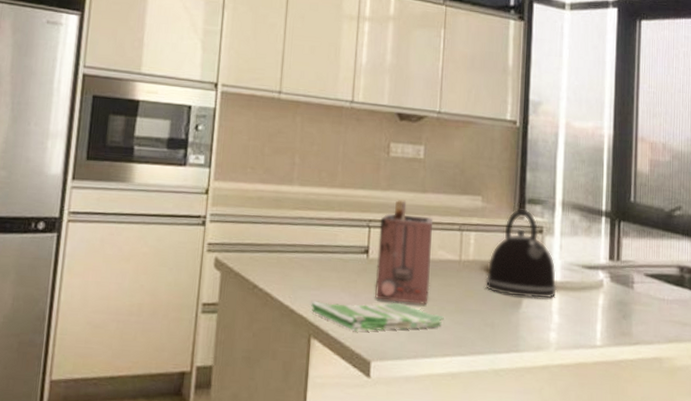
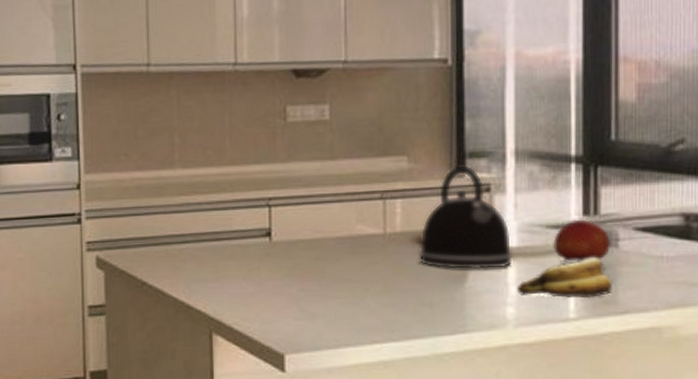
dish towel: present [311,301,444,331] -> none [209,289,369,323]
toaster: present [375,198,433,305] -> none [282,169,349,287]
banana: none [559,295,628,330] -> present [517,257,612,299]
fruit: none [587,263,629,299] -> present [553,219,612,262]

